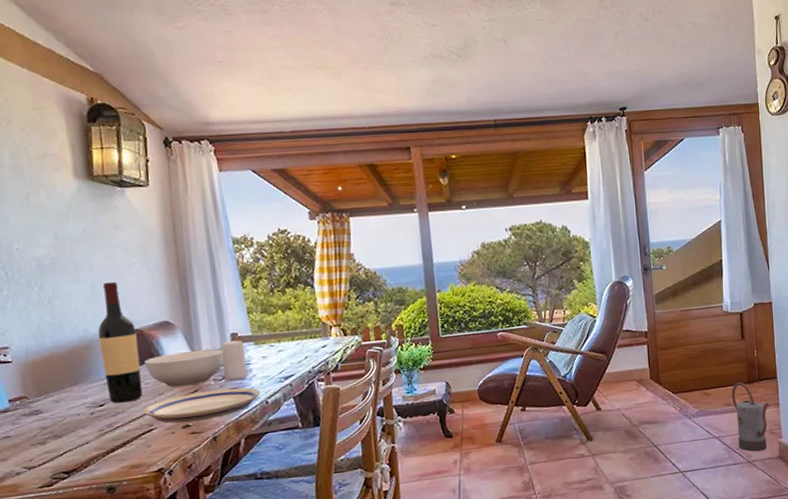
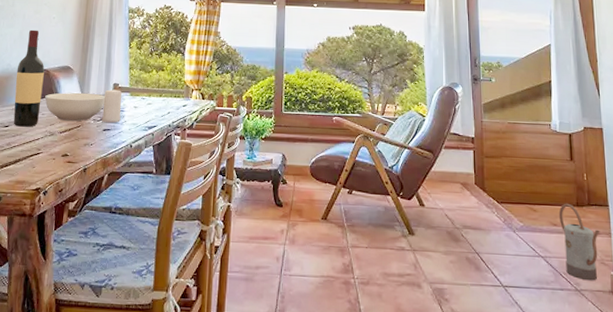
plate: present [143,387,260,424] -> none [35,128,127,153]

